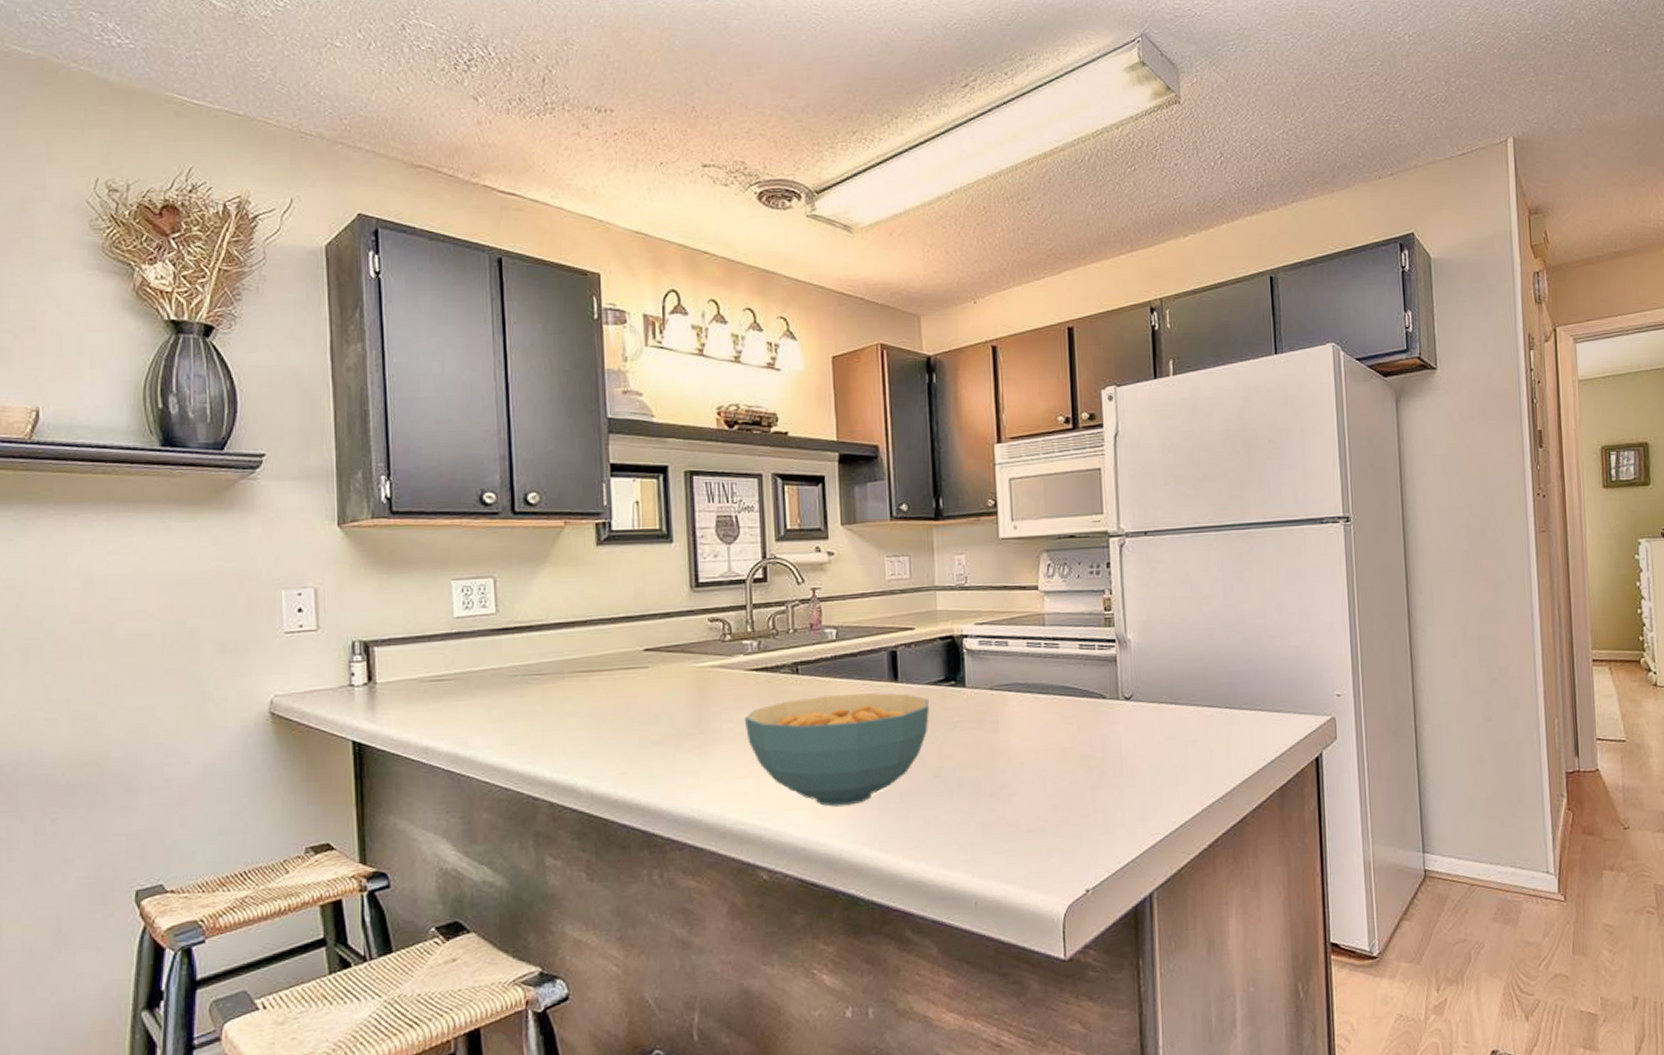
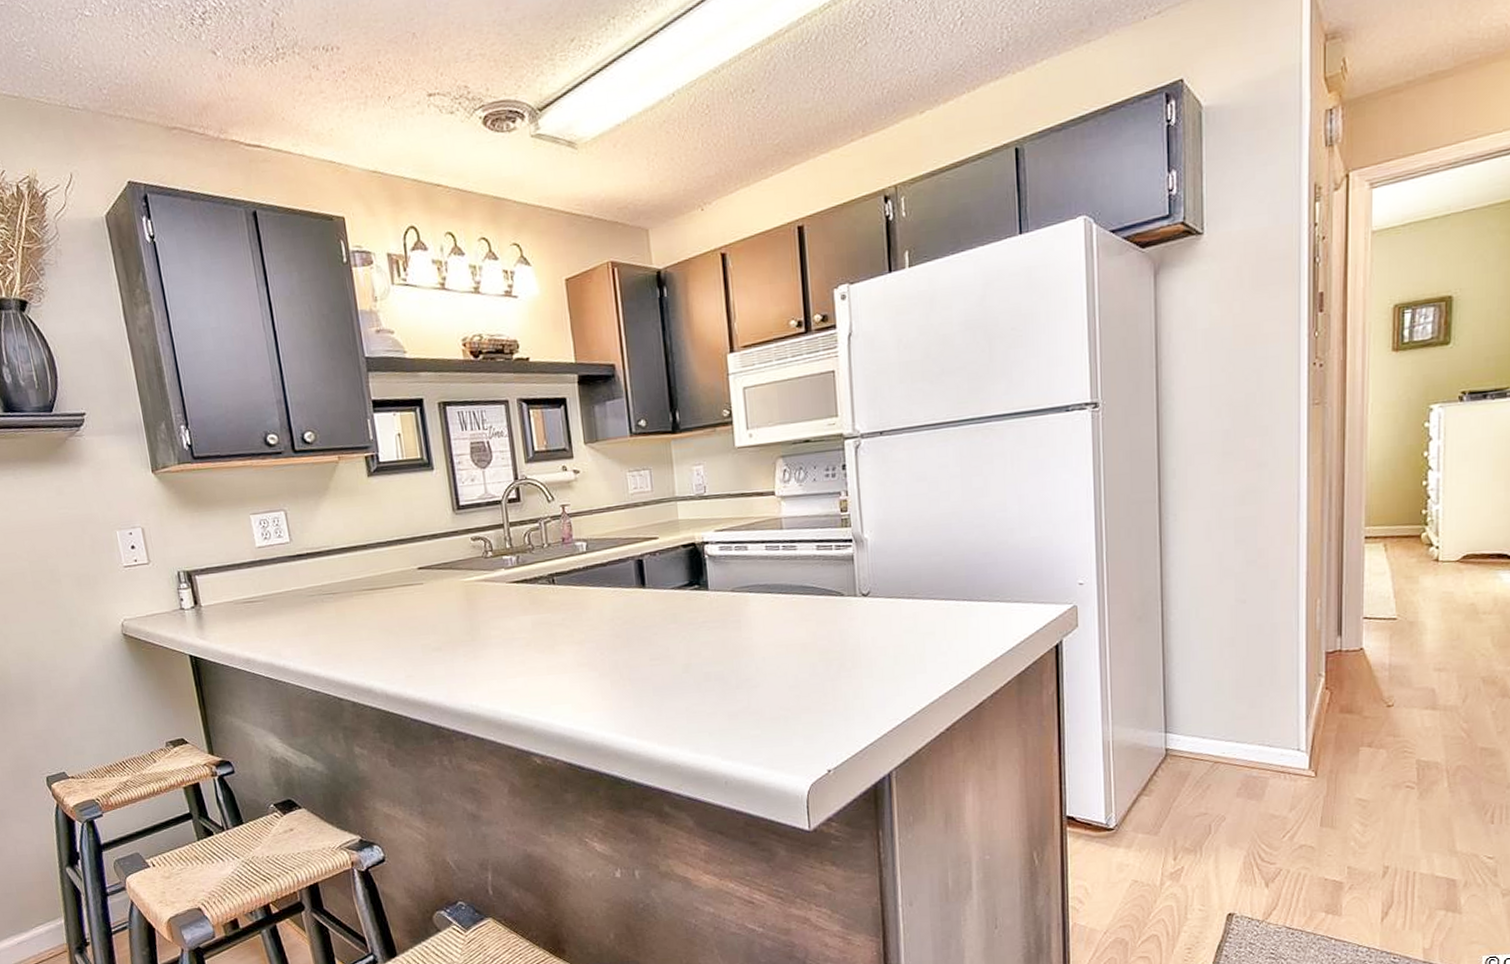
cereal bowl: present [744,693,930,807] -> none [509,598,676,701]

